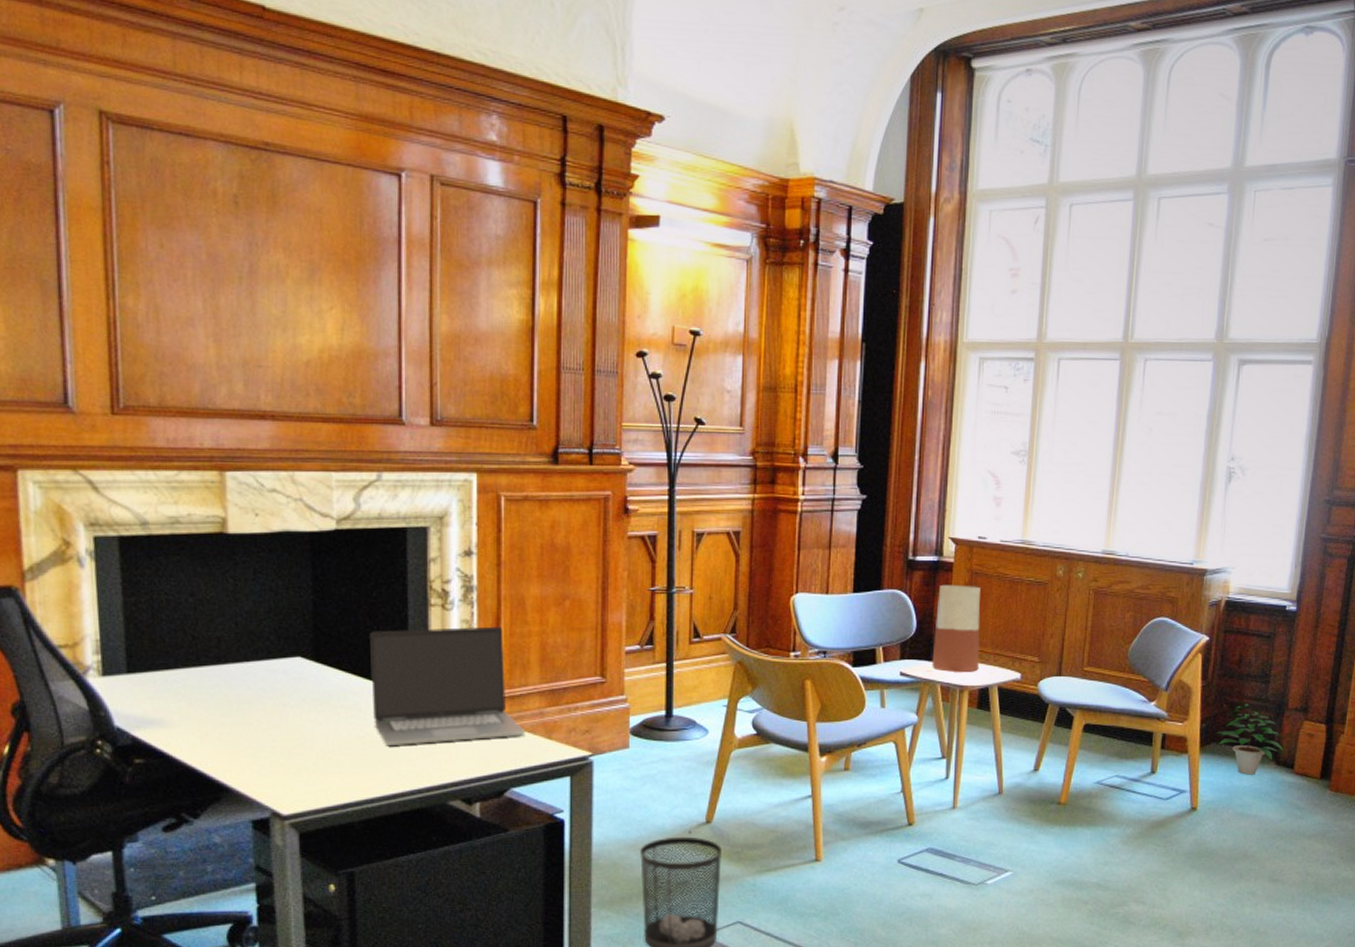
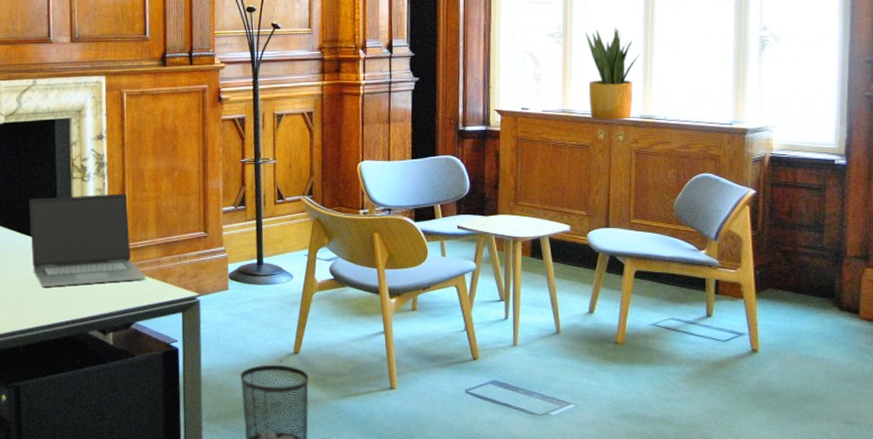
vase: present [931,584,981,672] -> none [485,149,529,225]
planter: none [1050,447,1108,555] -> present [586,27,641,120]
potted plant: present [1215,702,1285,775] -> none [770,250,848,320]

